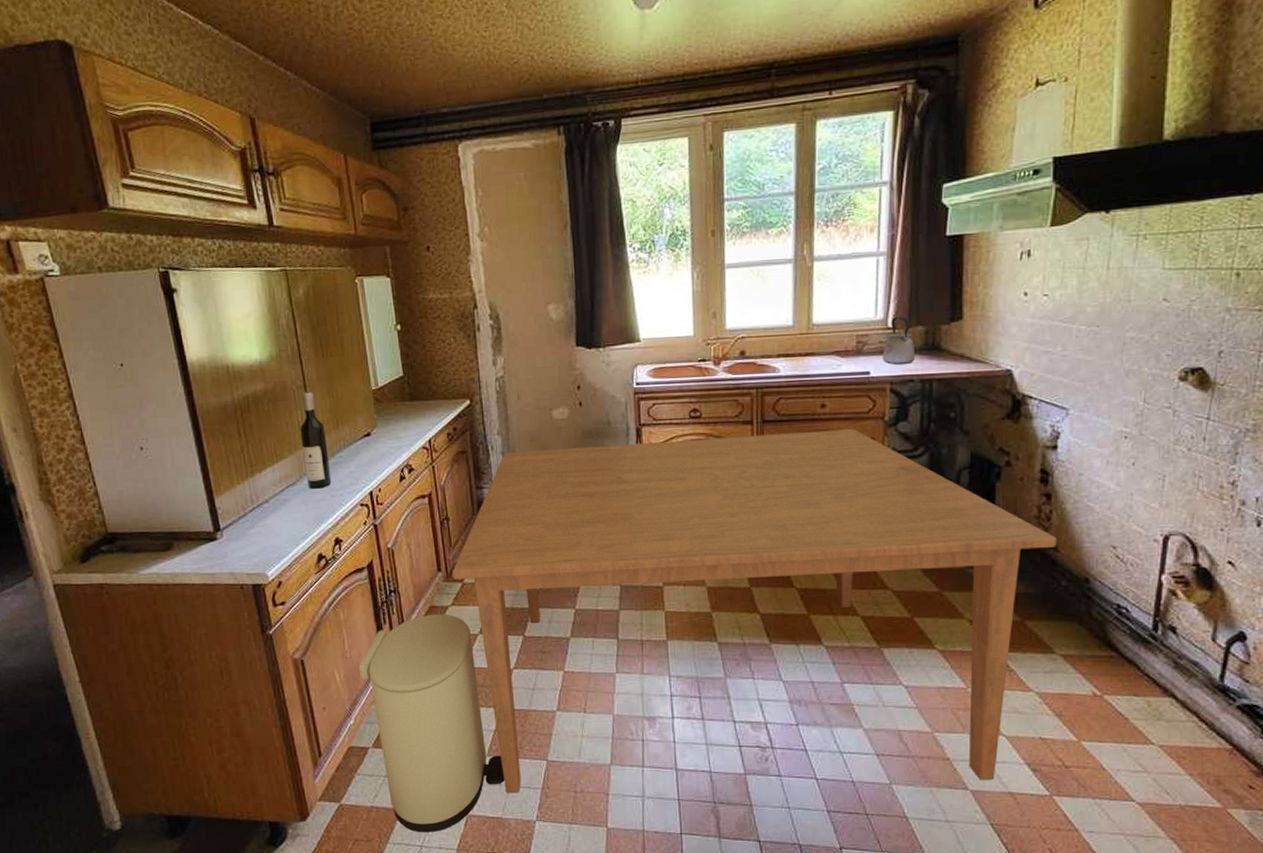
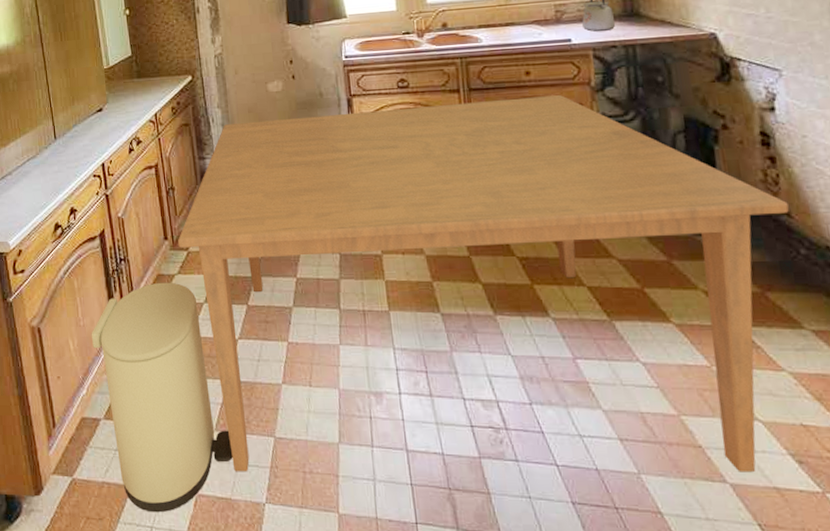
bottle: present [300,391,332,489] -> none [40,71,68,161]

